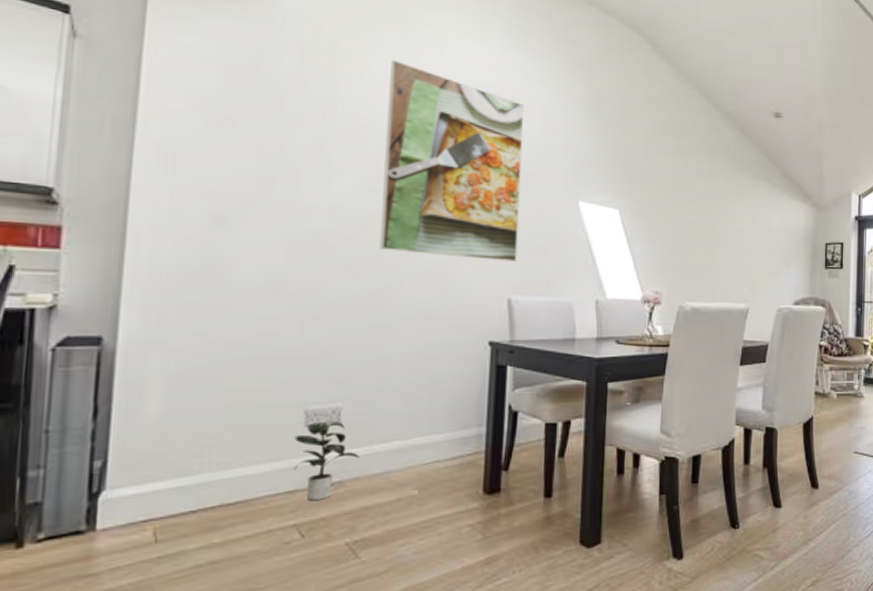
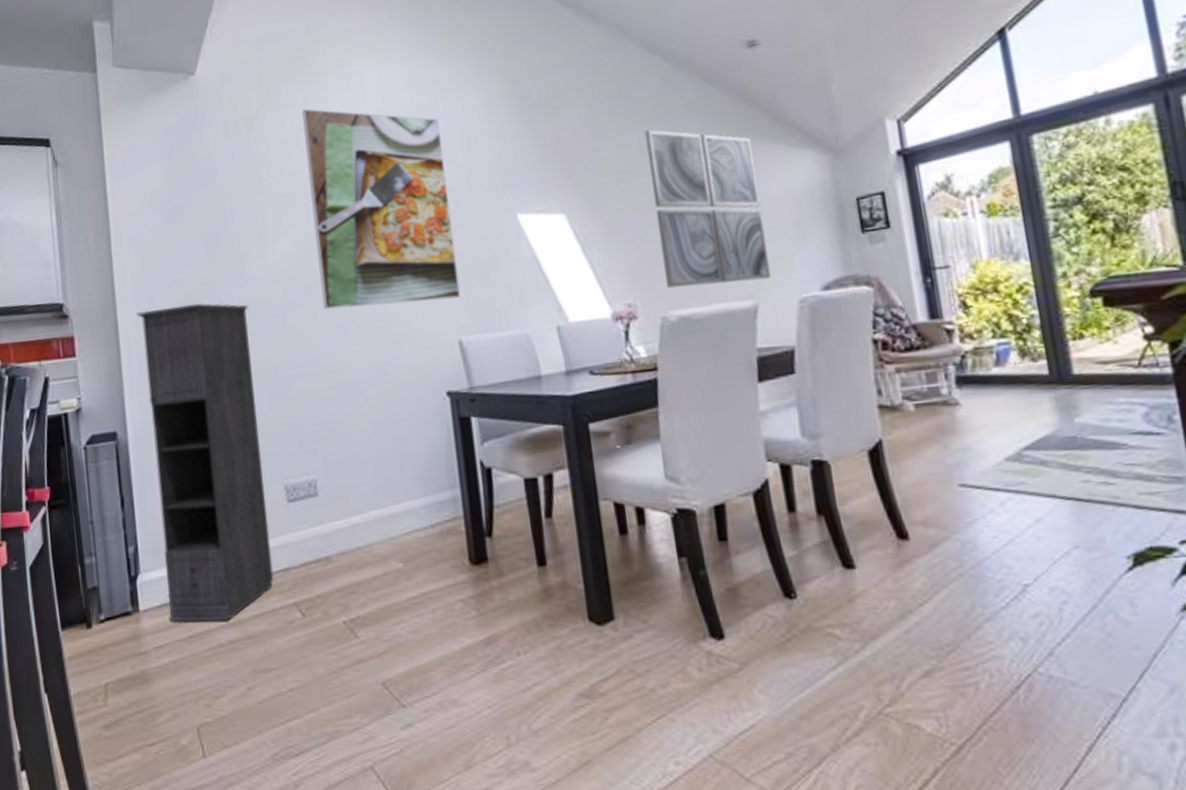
storage cabinet: none [138,214,296,542] -> present [136,302,274,622]
potted plant: present [293,421,360,501] -> none [280,494,342,579]
wall art: none [688,158,766,290] -> present [644,129,772,289]

